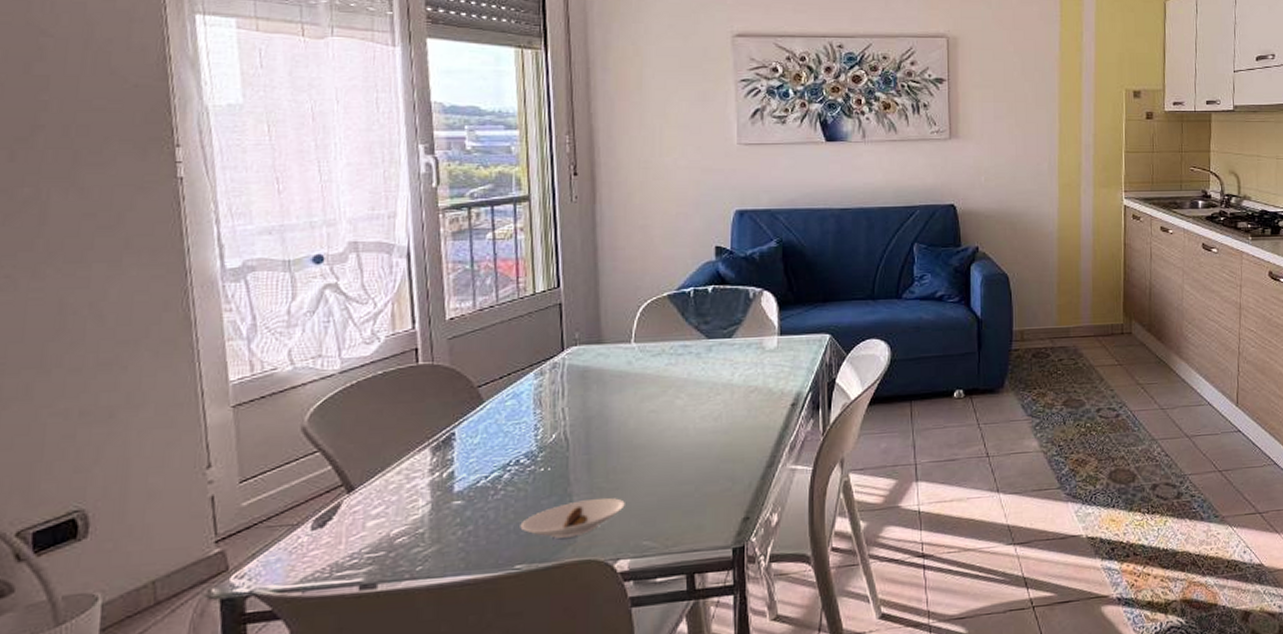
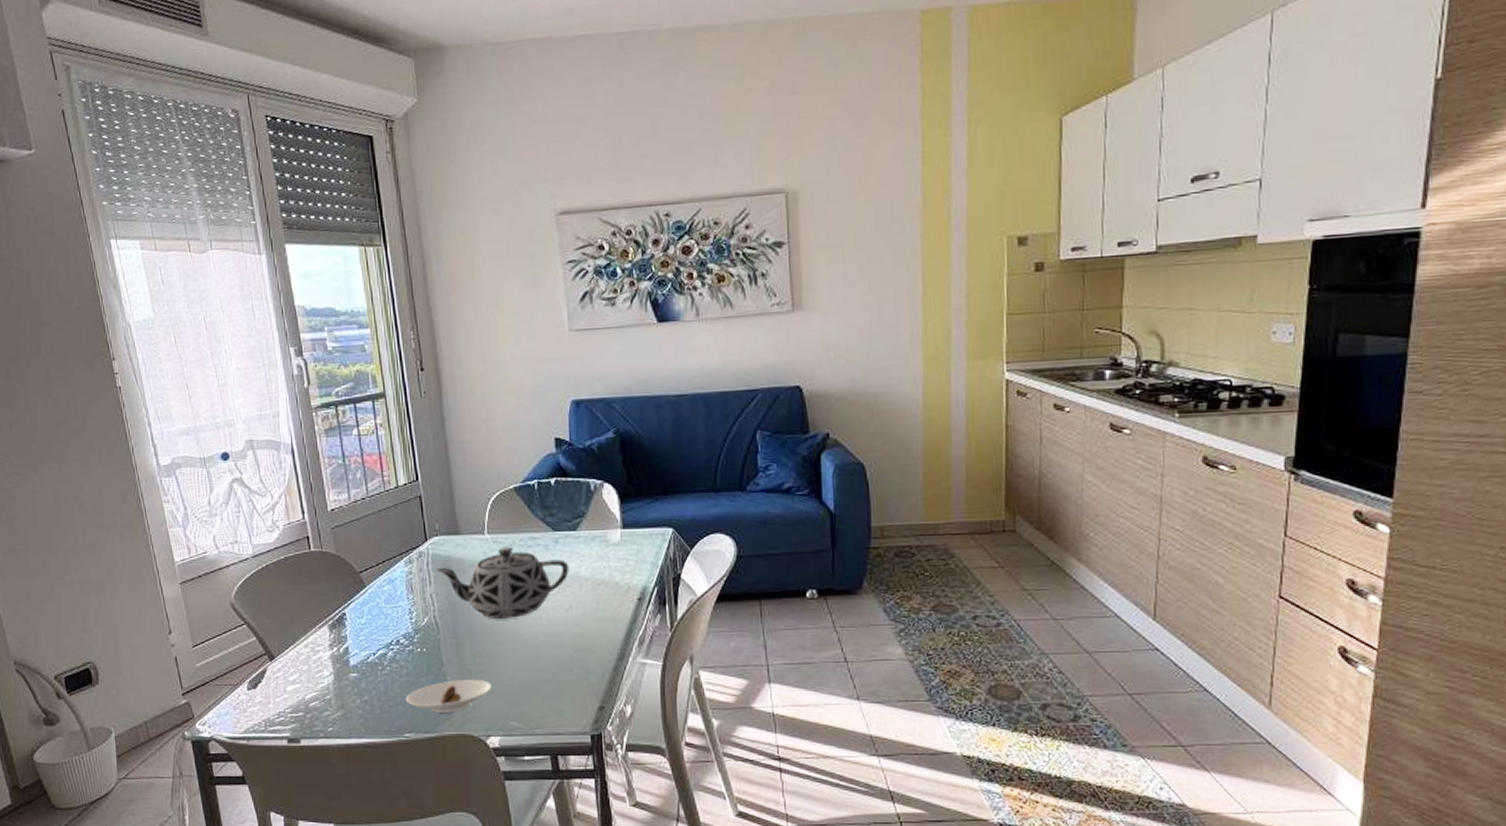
teapot: none [571,355,721,431] -> present [436,546,569,619]

